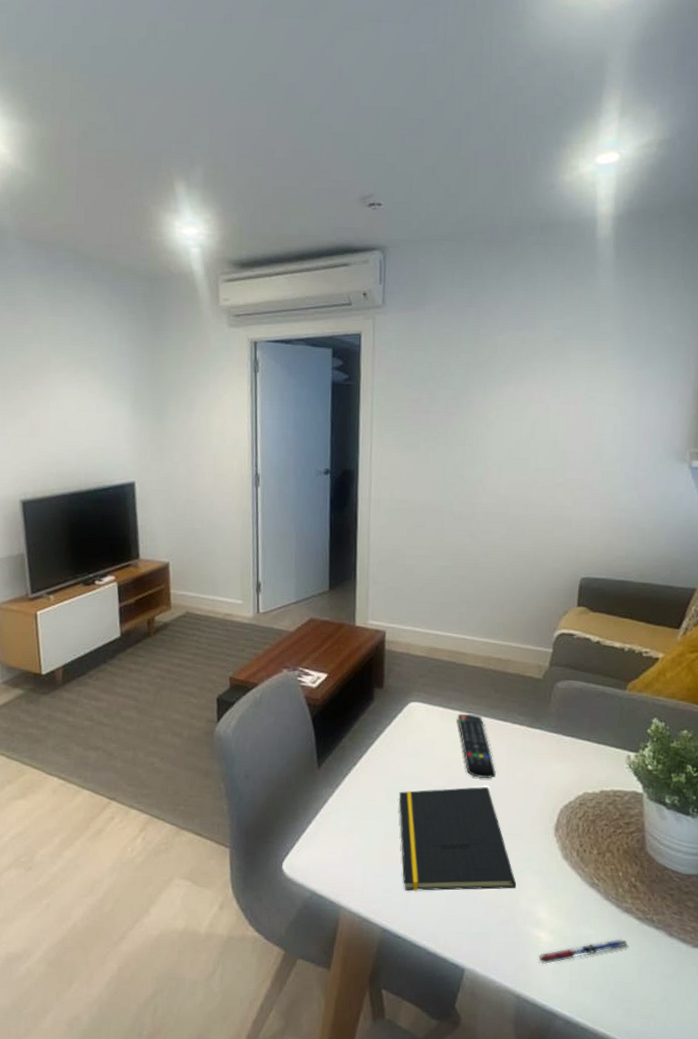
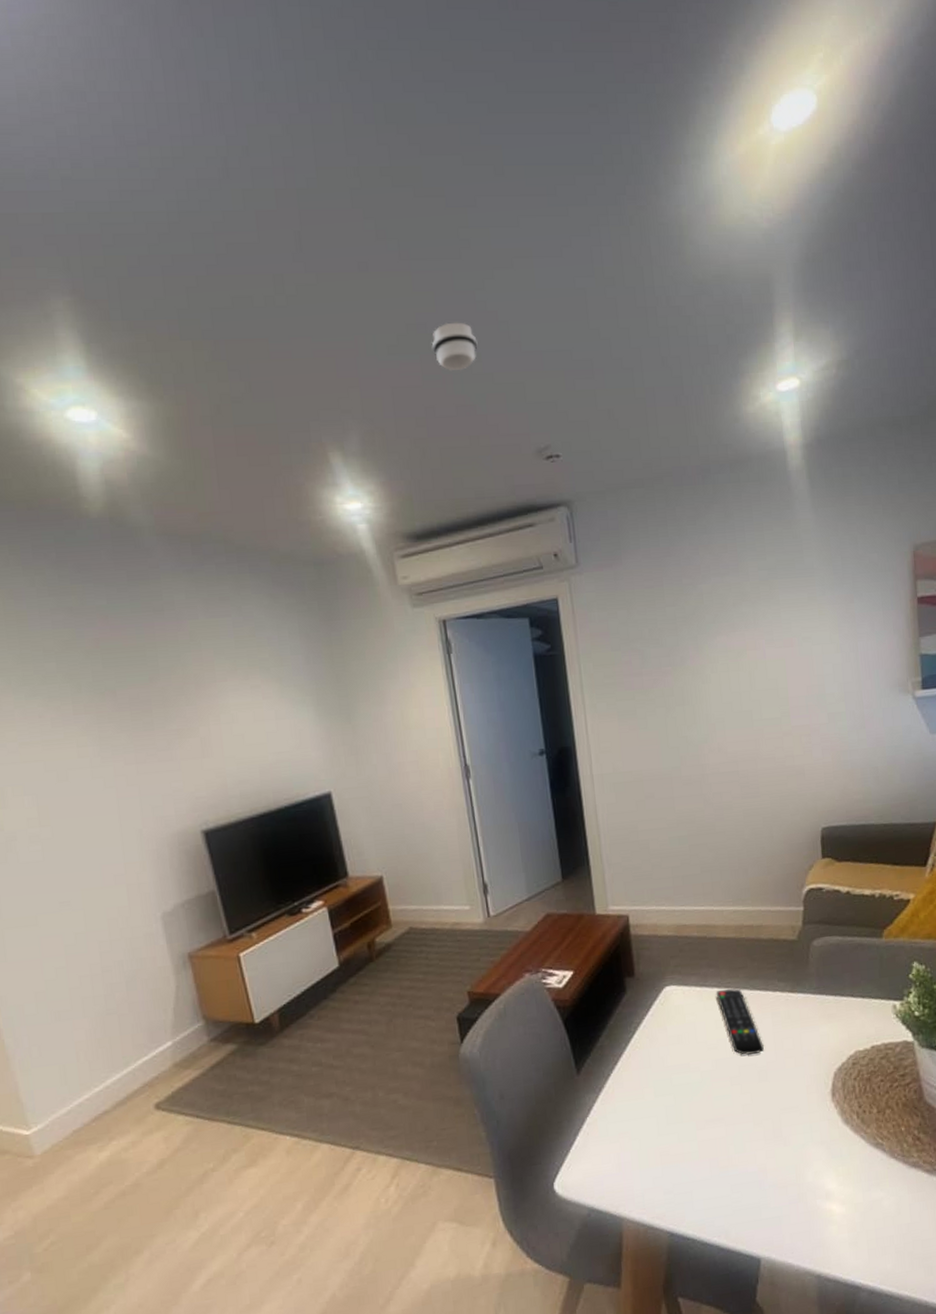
smoke detector: none [279,75,321,120] -> present [431,322,478,372]
notepad: present [399,787,517,891] -> none [666,1063,801,1188]
pen: present [539,938,629,964] -> none [833,1195,921,1237]

